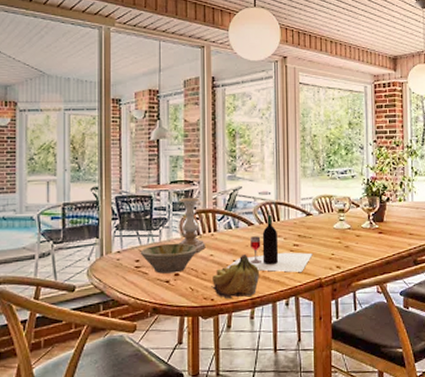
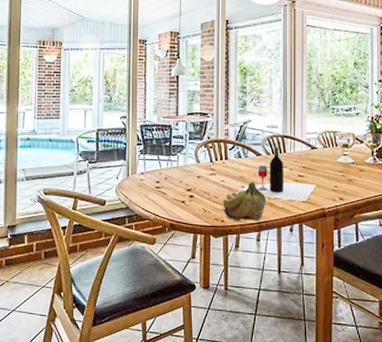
bowl: present [140,243,198,274] -> none [160,168,211,195]
candle holder: present [178,197,206,253] -> none [193,127,218,178]

